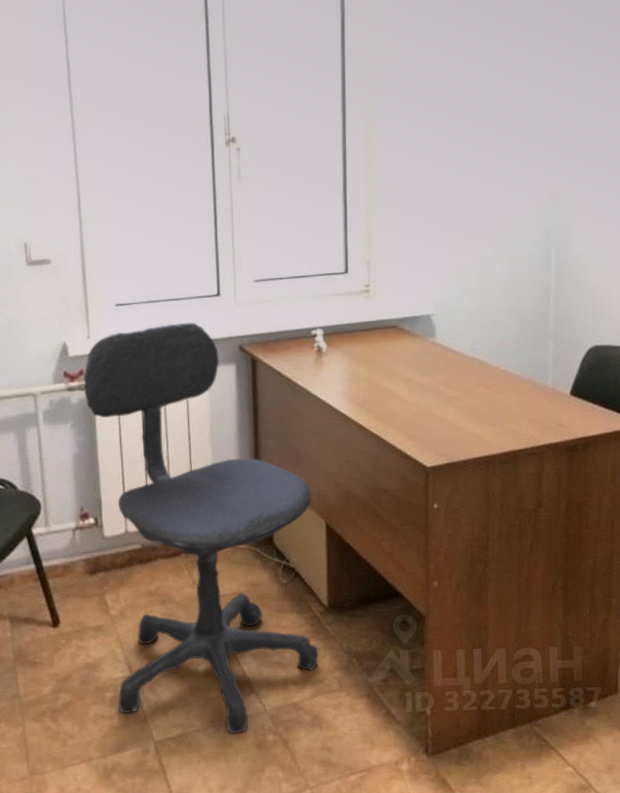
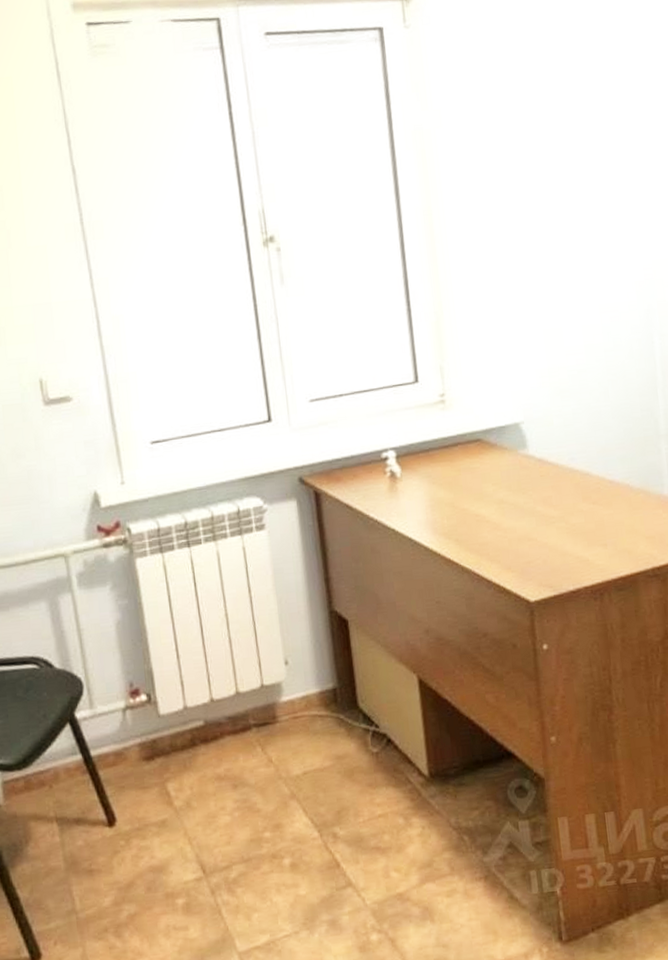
office chair: present [83,322,319,734] -> none [120,455,423,937]

